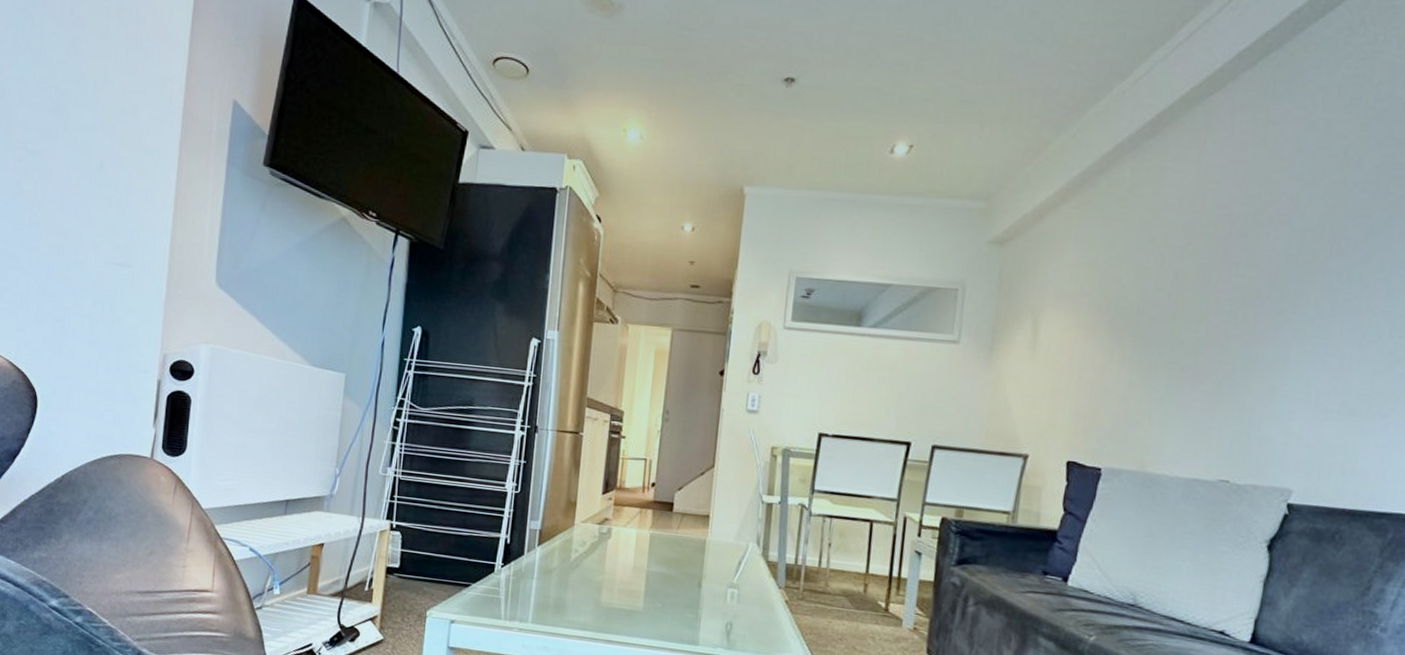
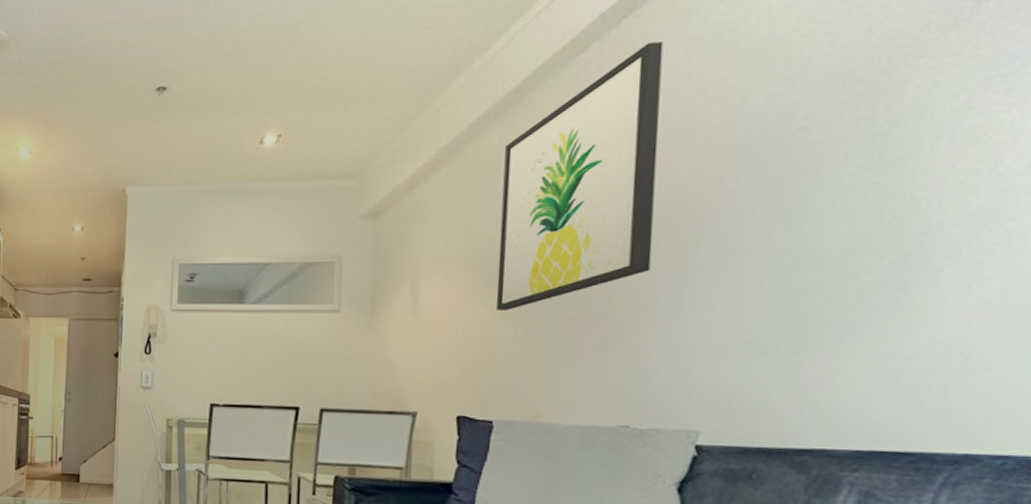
wall art: none [1114,89,1294,355] -> present [496,42,664,310]

